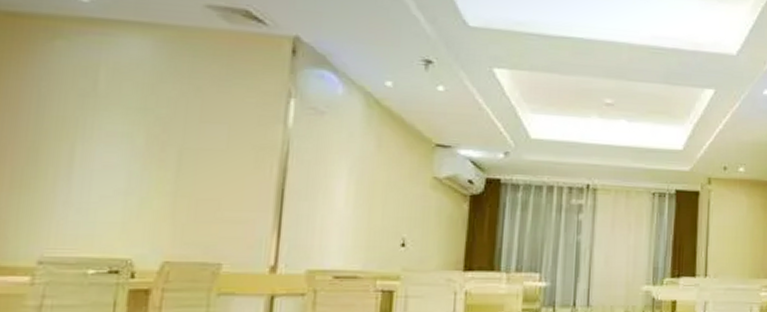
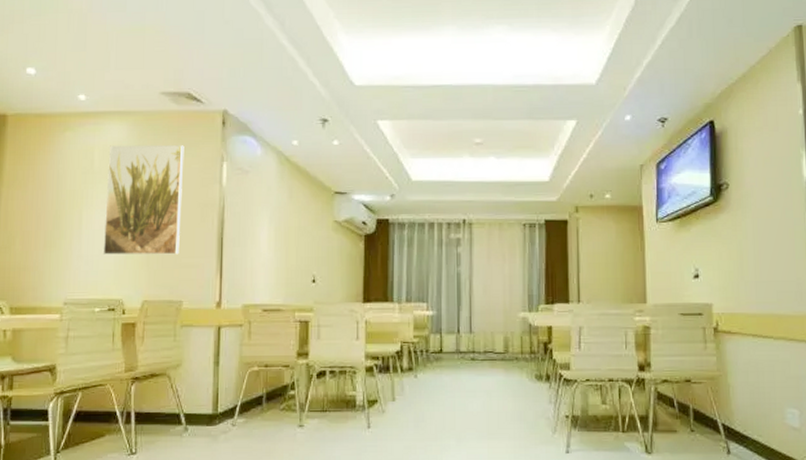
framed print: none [104,64,236,207] -> present [103,145,184,255]

